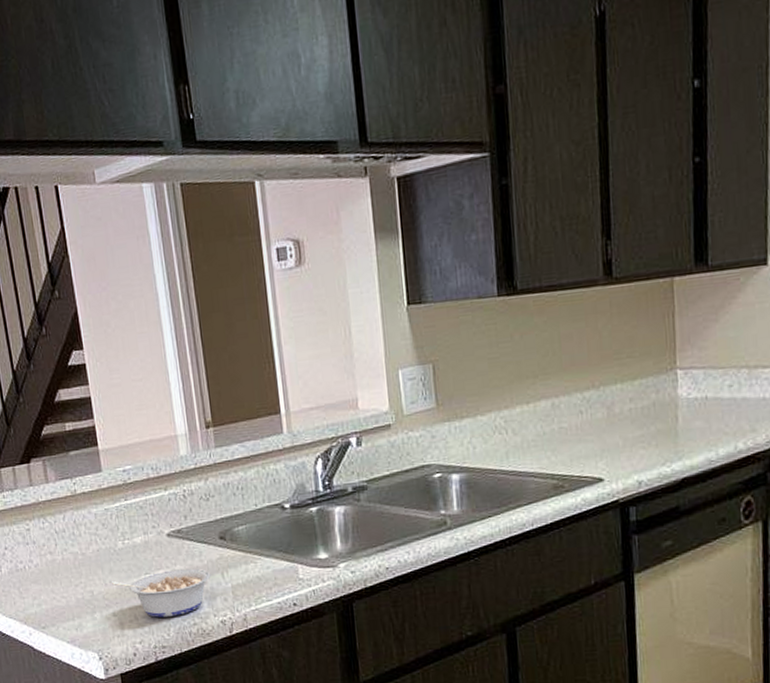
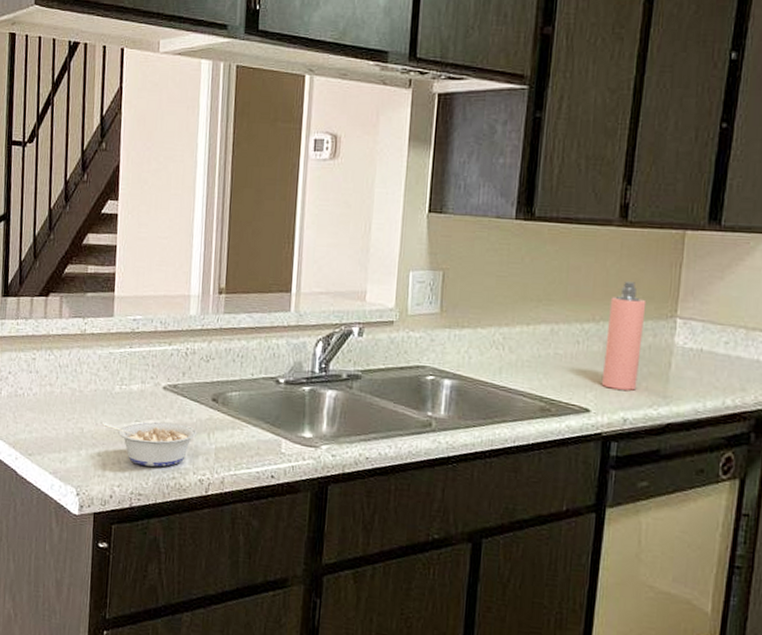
spray bottle: none [607,340,647,454] -> present [601,281,647,391]

